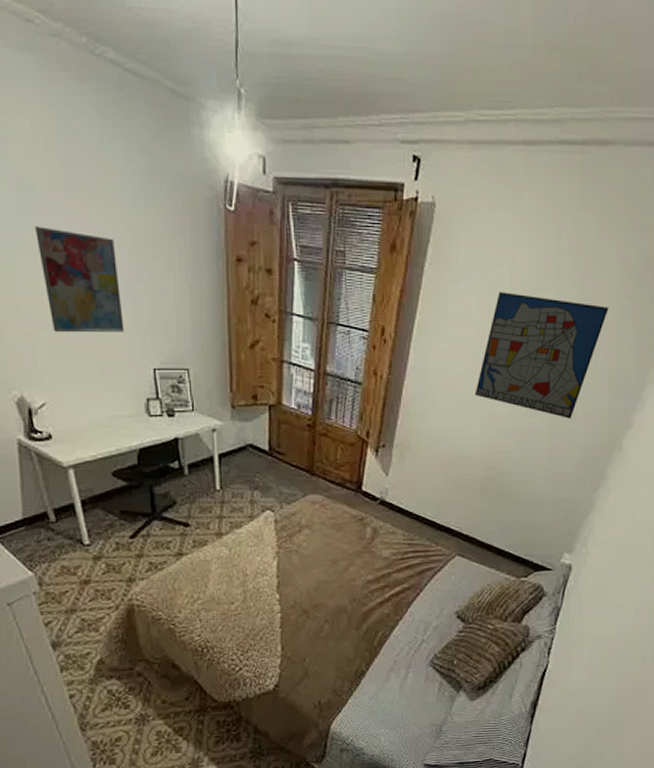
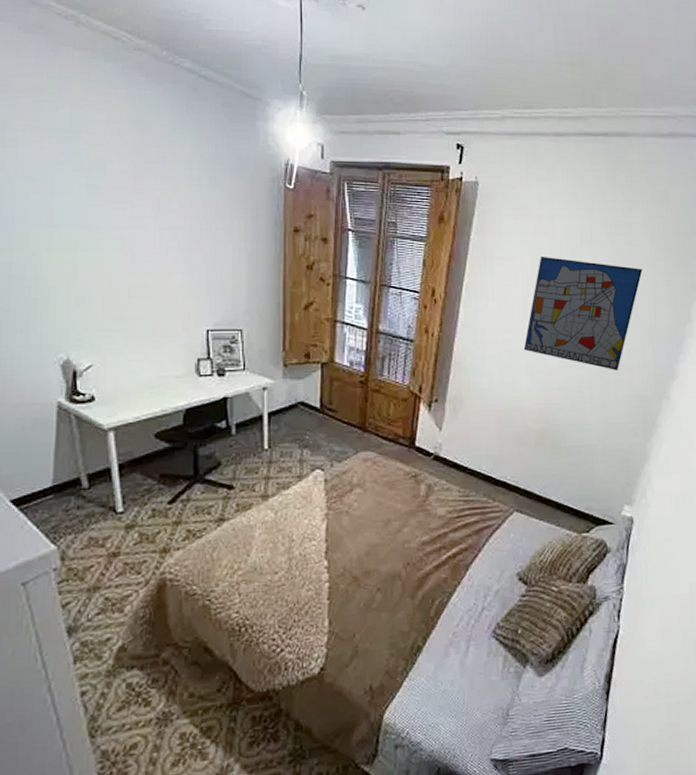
wall art: present [35,226,124,333] -> none [101,202,180,298]

